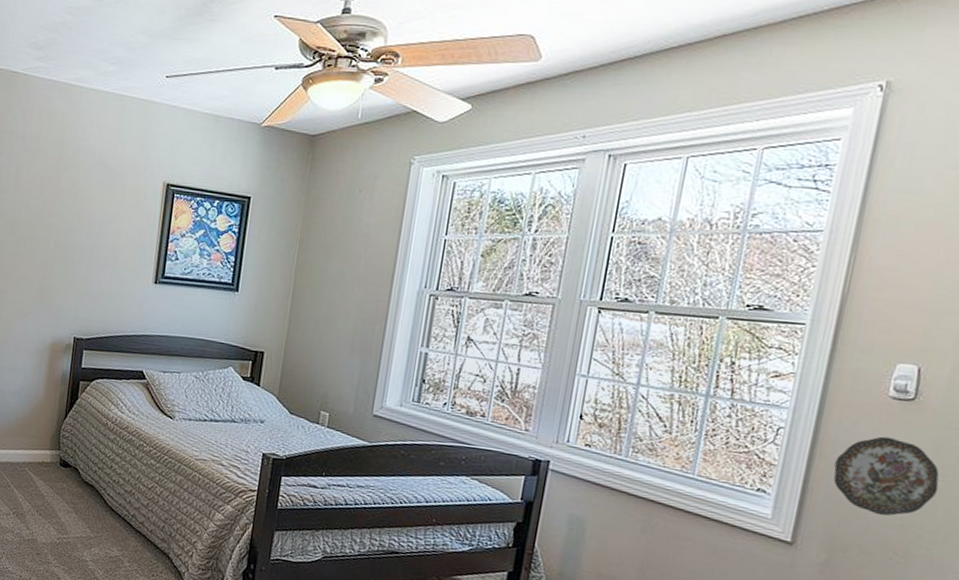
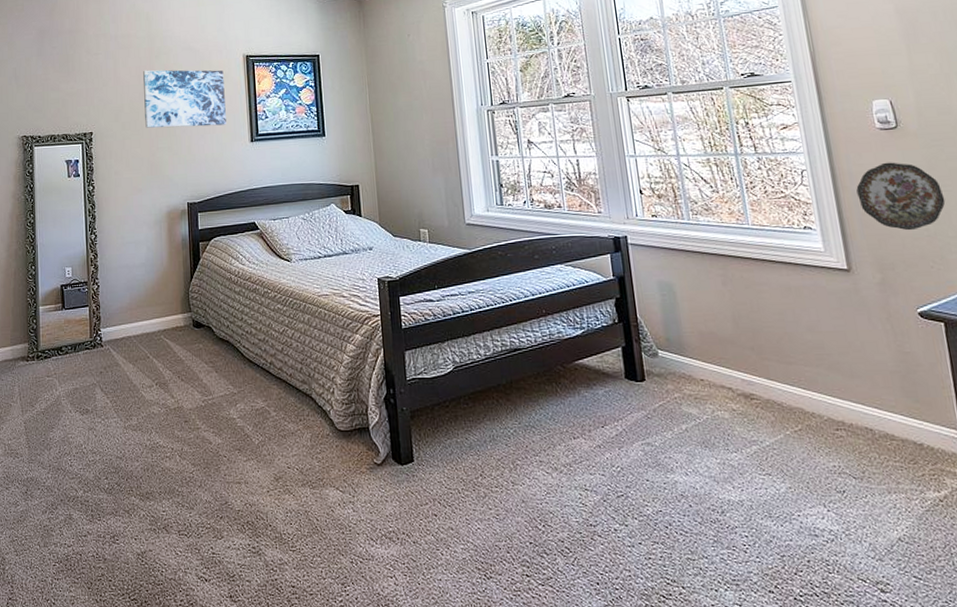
wall art: none [41,181,138,260] -> present [142,70,226,128]

